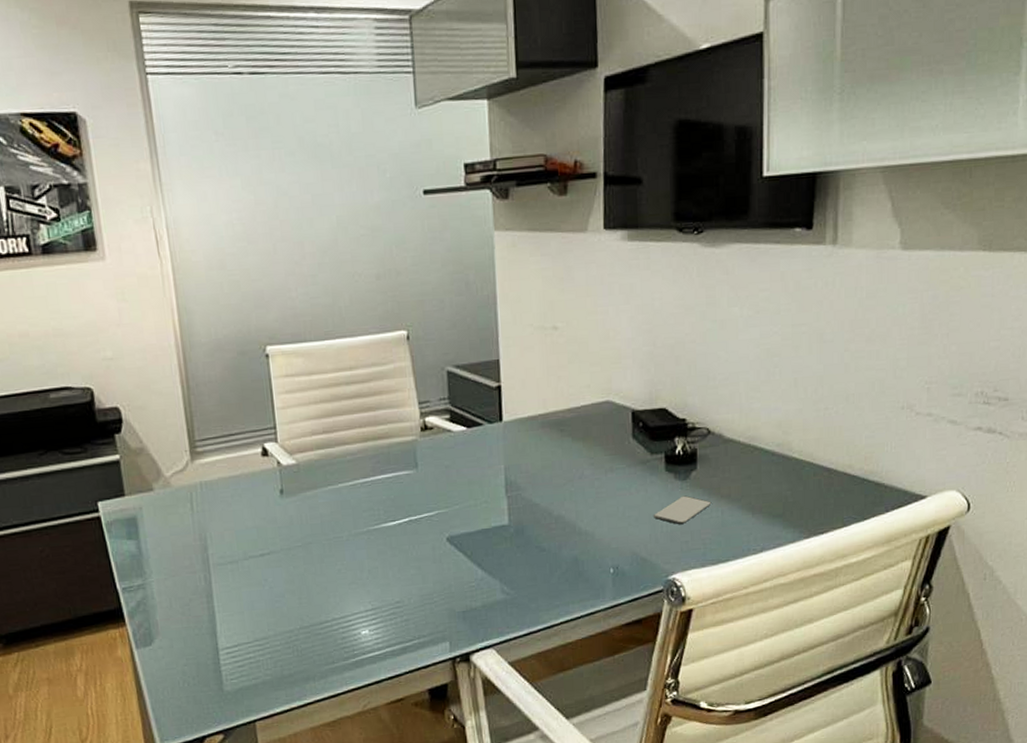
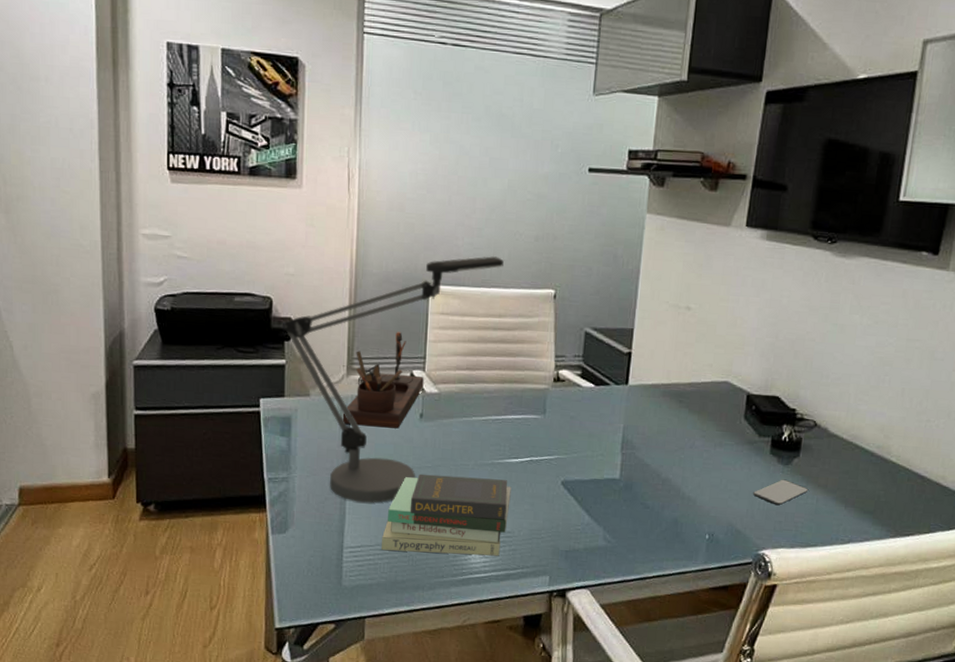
desk lamp: none [108,303,346,598] -> present [281,256,504,503]
desk organizer: none [193,403,279,515] -> present [342,332,424,429]
books: none [259,546,395,646] -> present [382,473,512,556]

